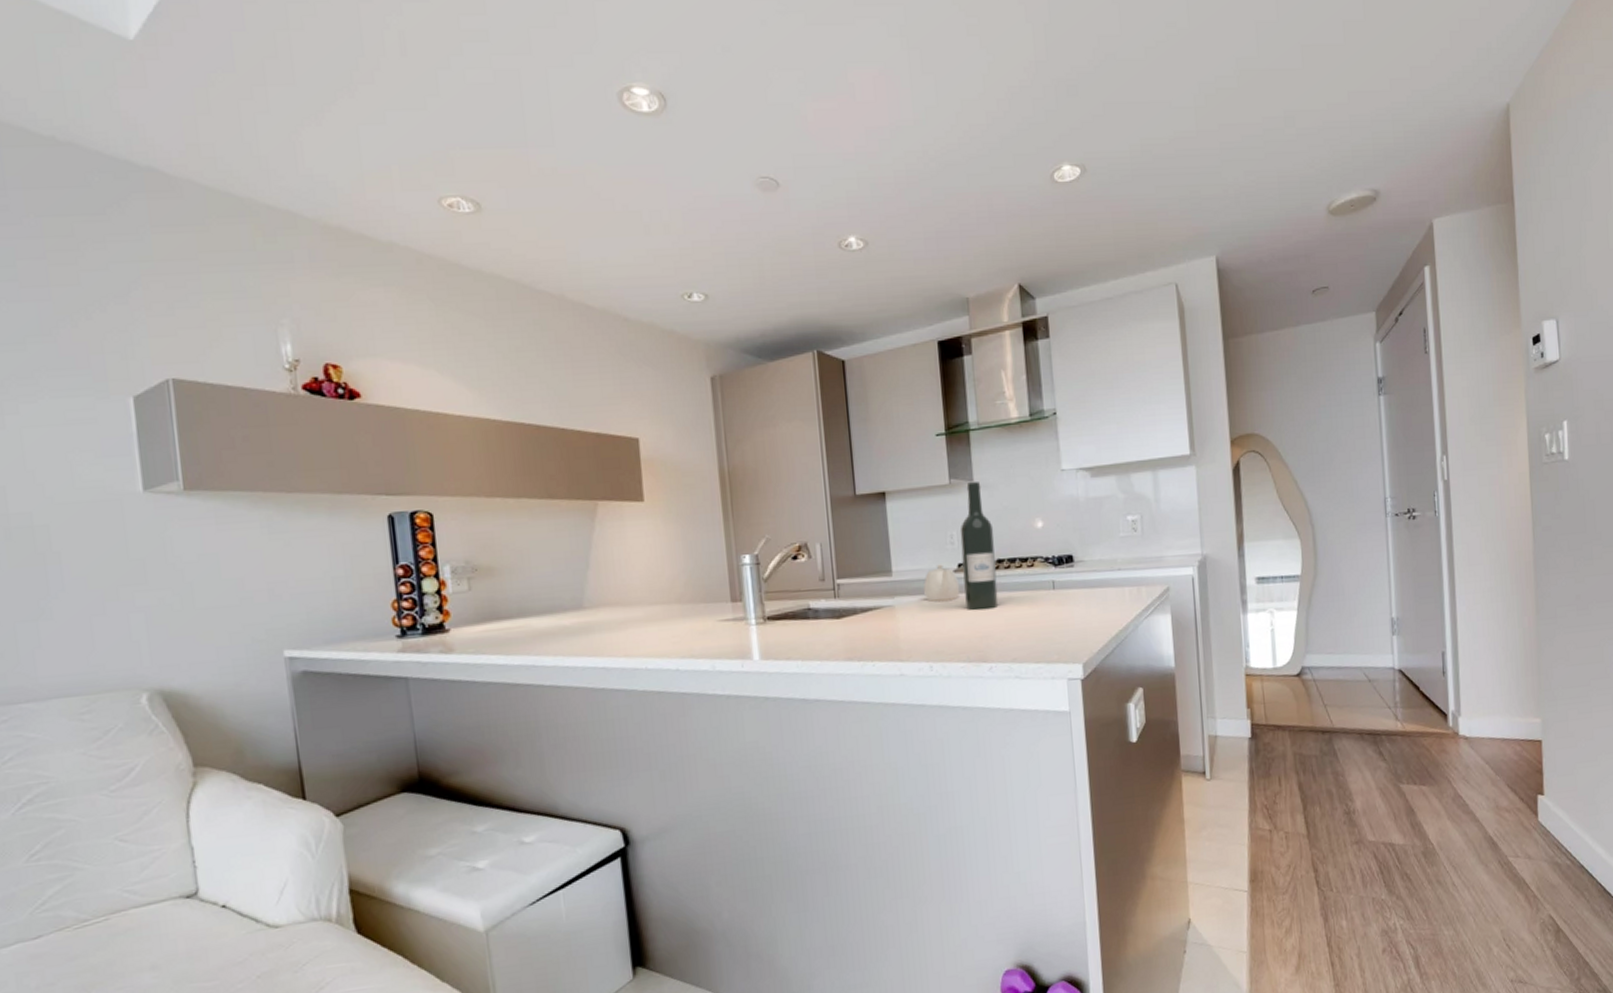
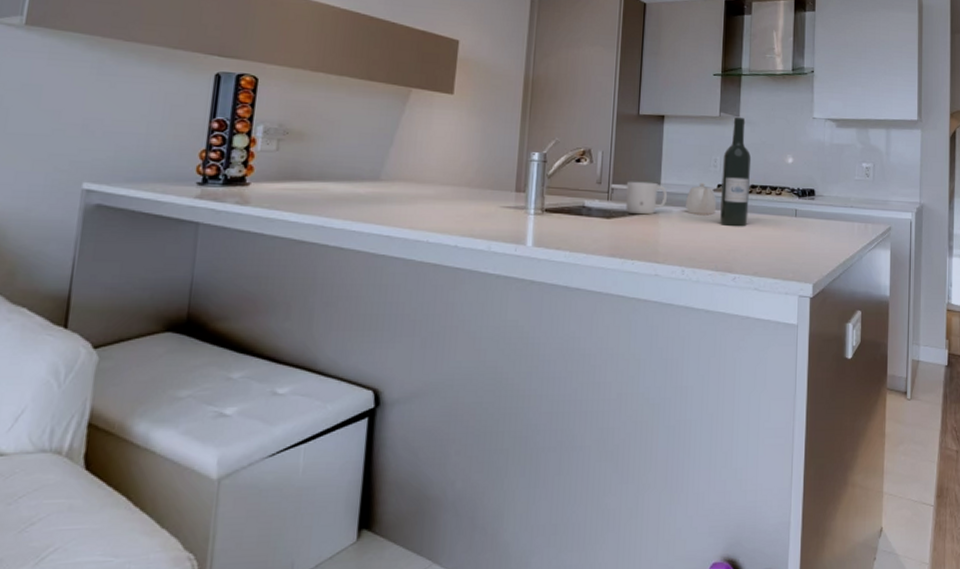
mug: none [852,570,903,611] -> present [625,181,668,215]

